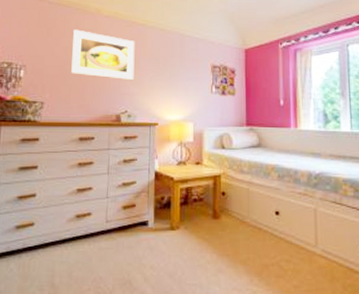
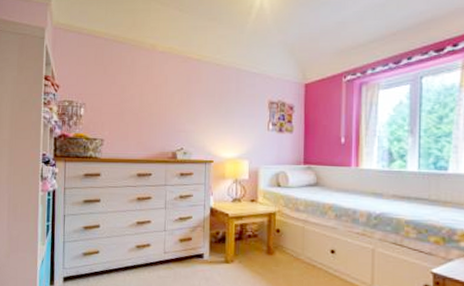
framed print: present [71,29,135,81] -> none [128,66,190,118]

